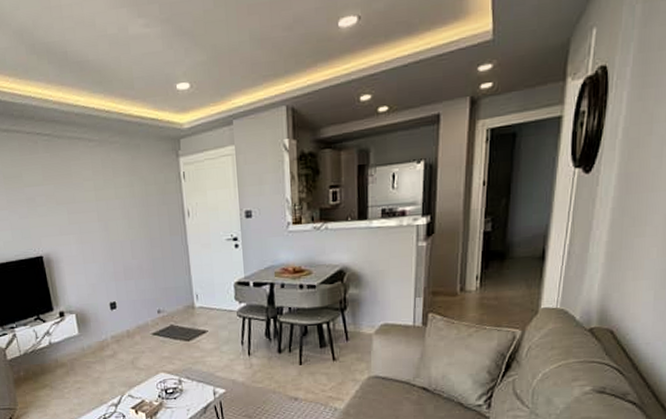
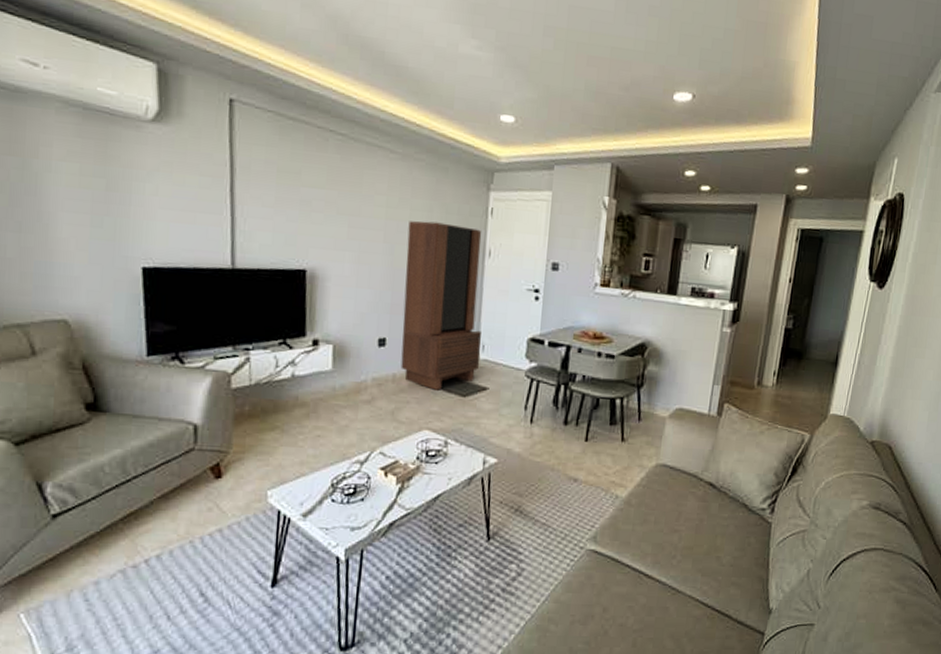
bookcase: none [115,193,197,339] -> present [400,221,482,390]

